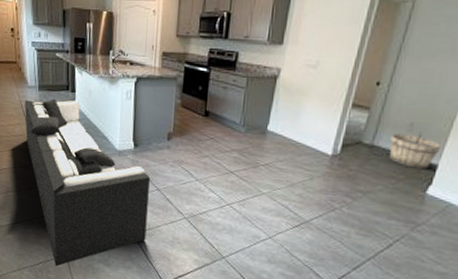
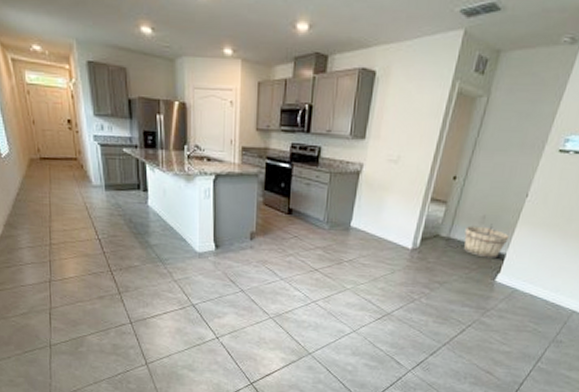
sofa: present [25,98,150,267] -> none [90,198,233,376]

